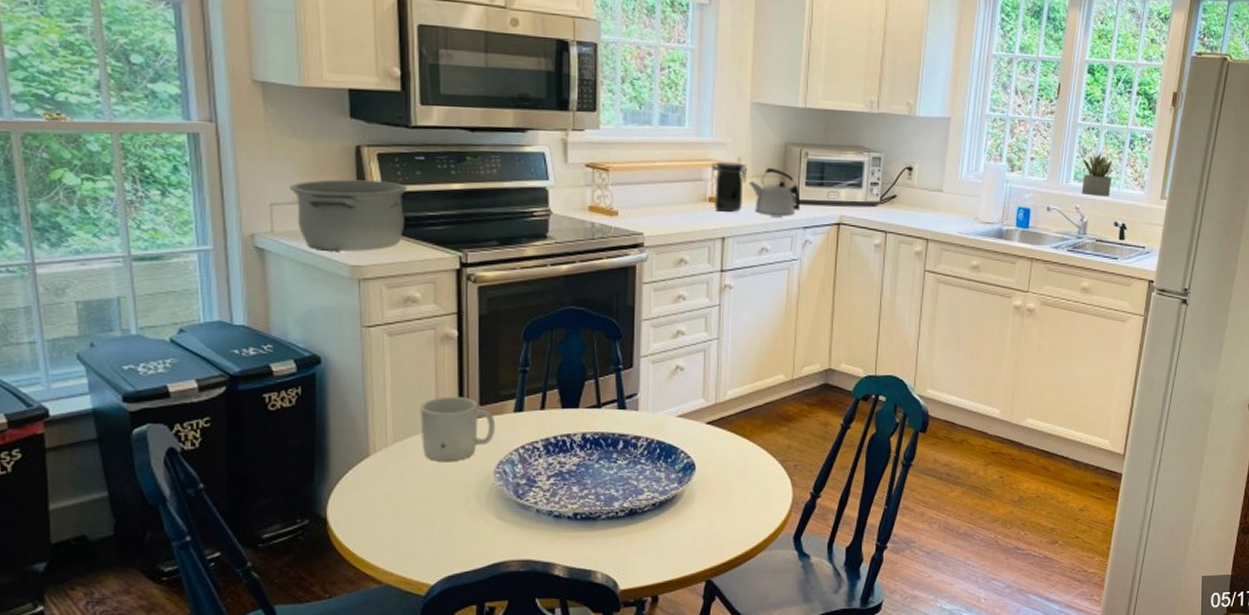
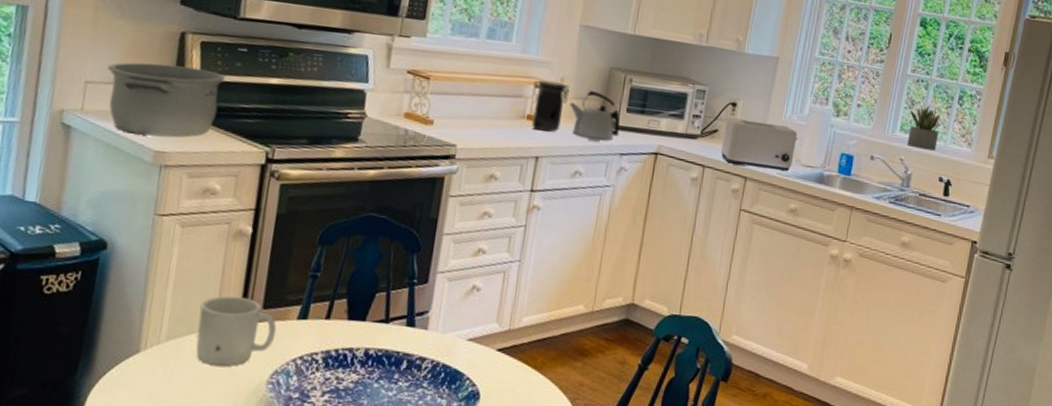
toaster: none [902,182,974,230] -> present [721,117,798,172]

